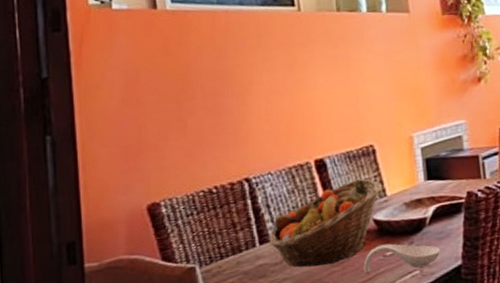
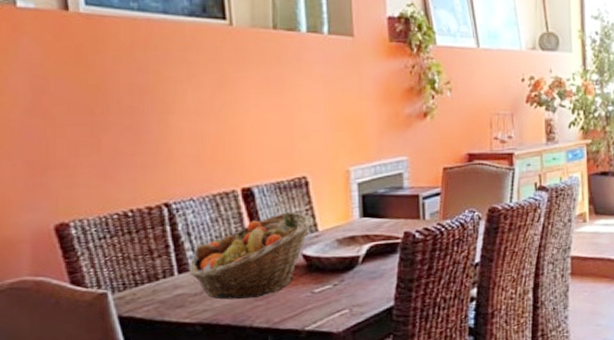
spoon rest: present [363,243,441,274] -> none [290,280,373,310]

